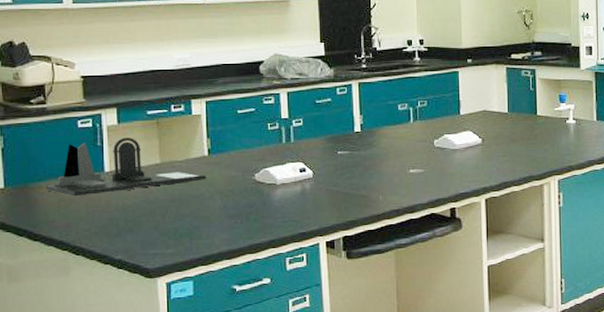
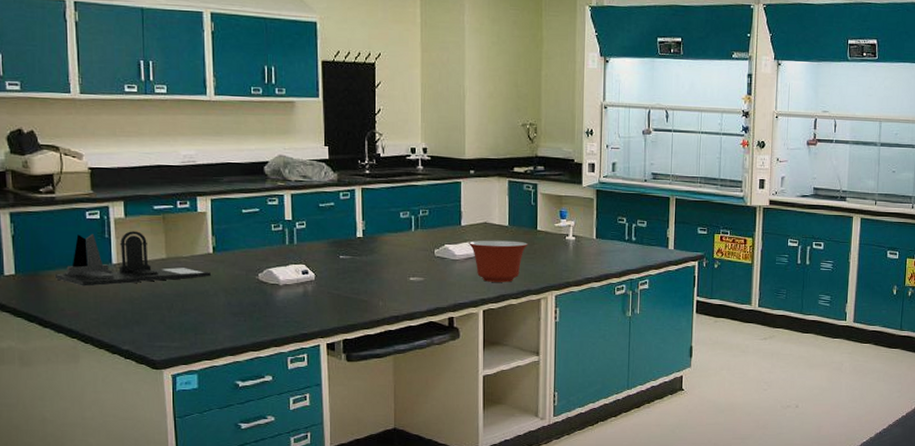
mixing bowl: none [467,127,529,170] -> present [468,240,528,282]

